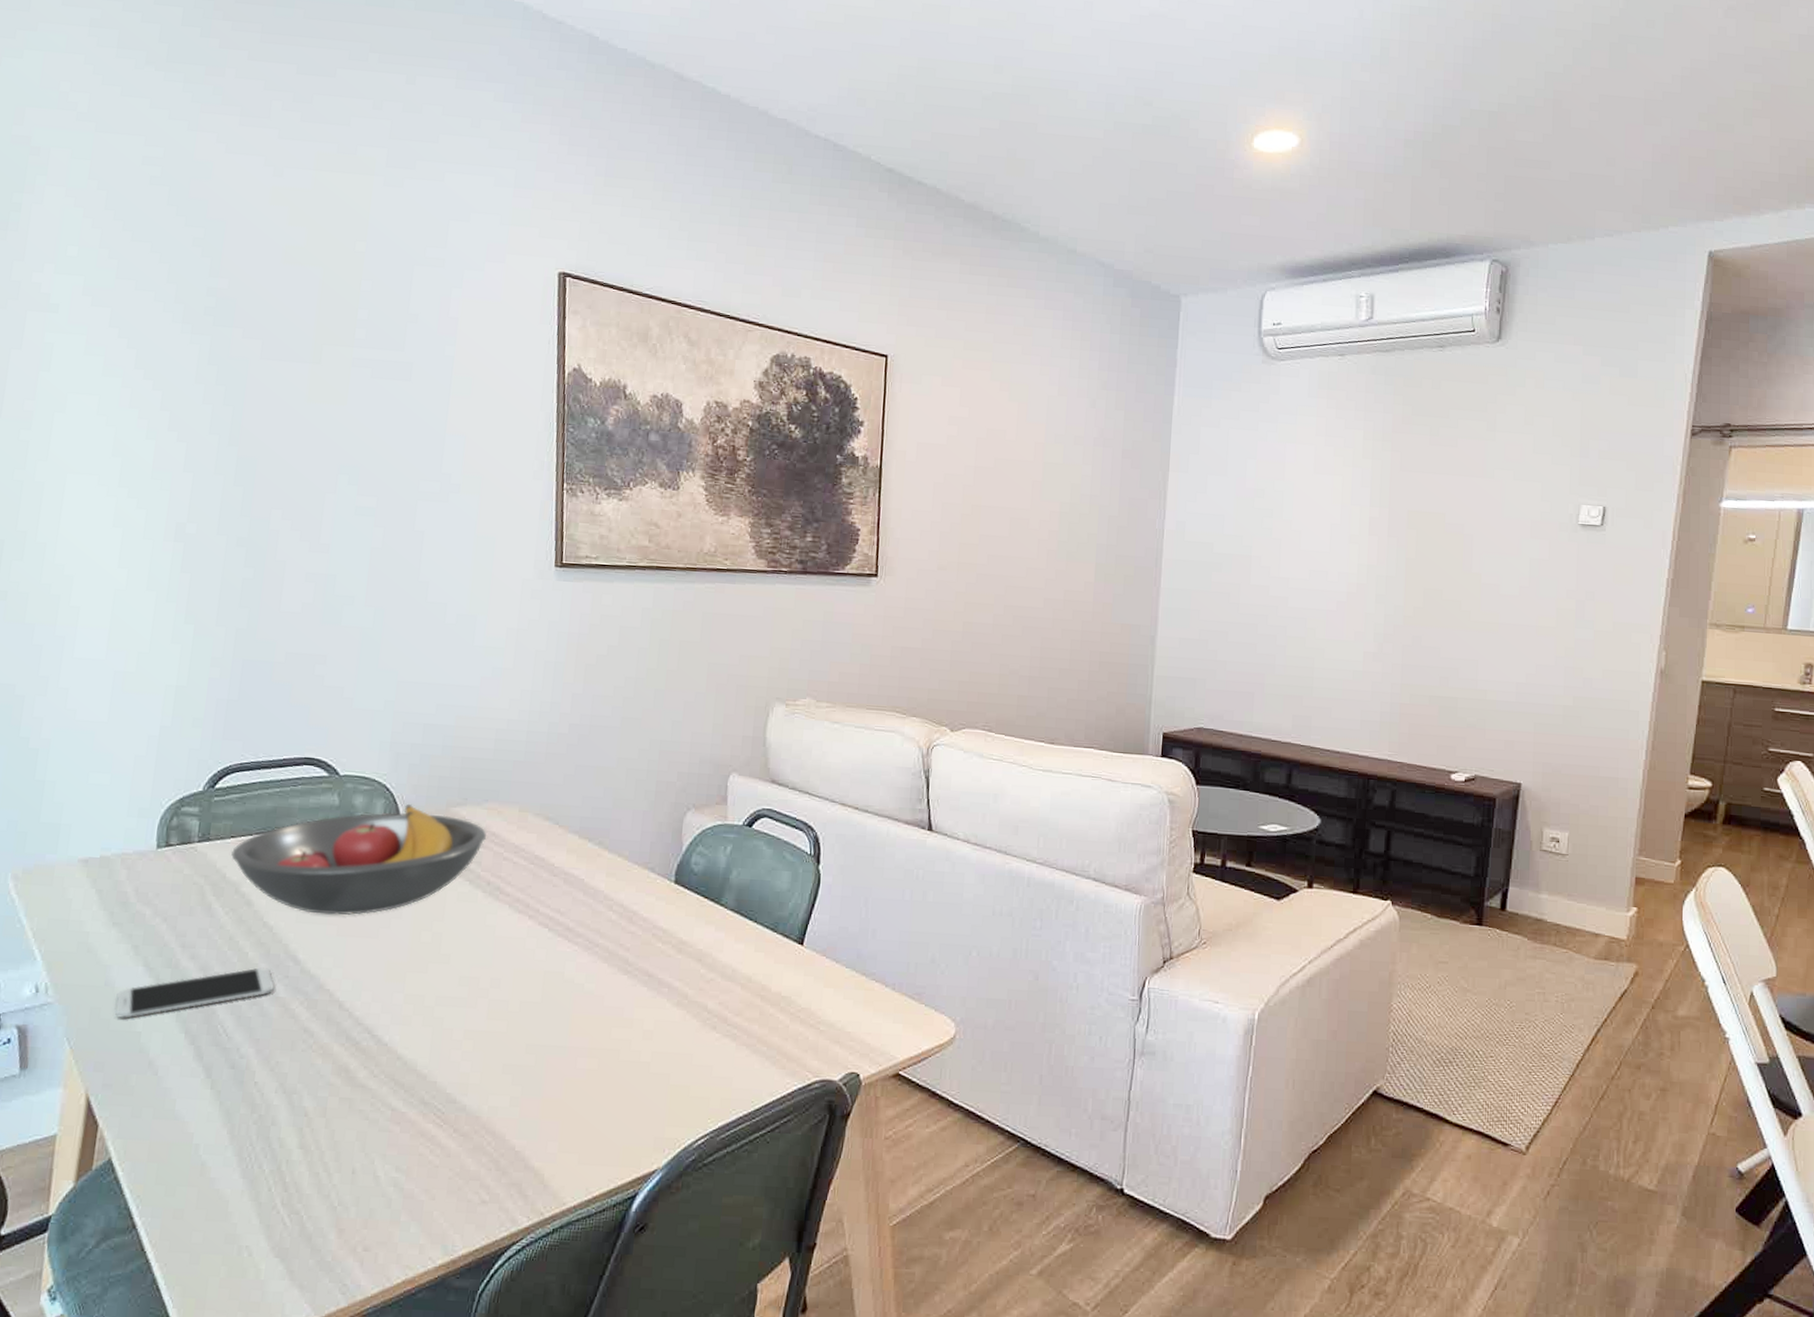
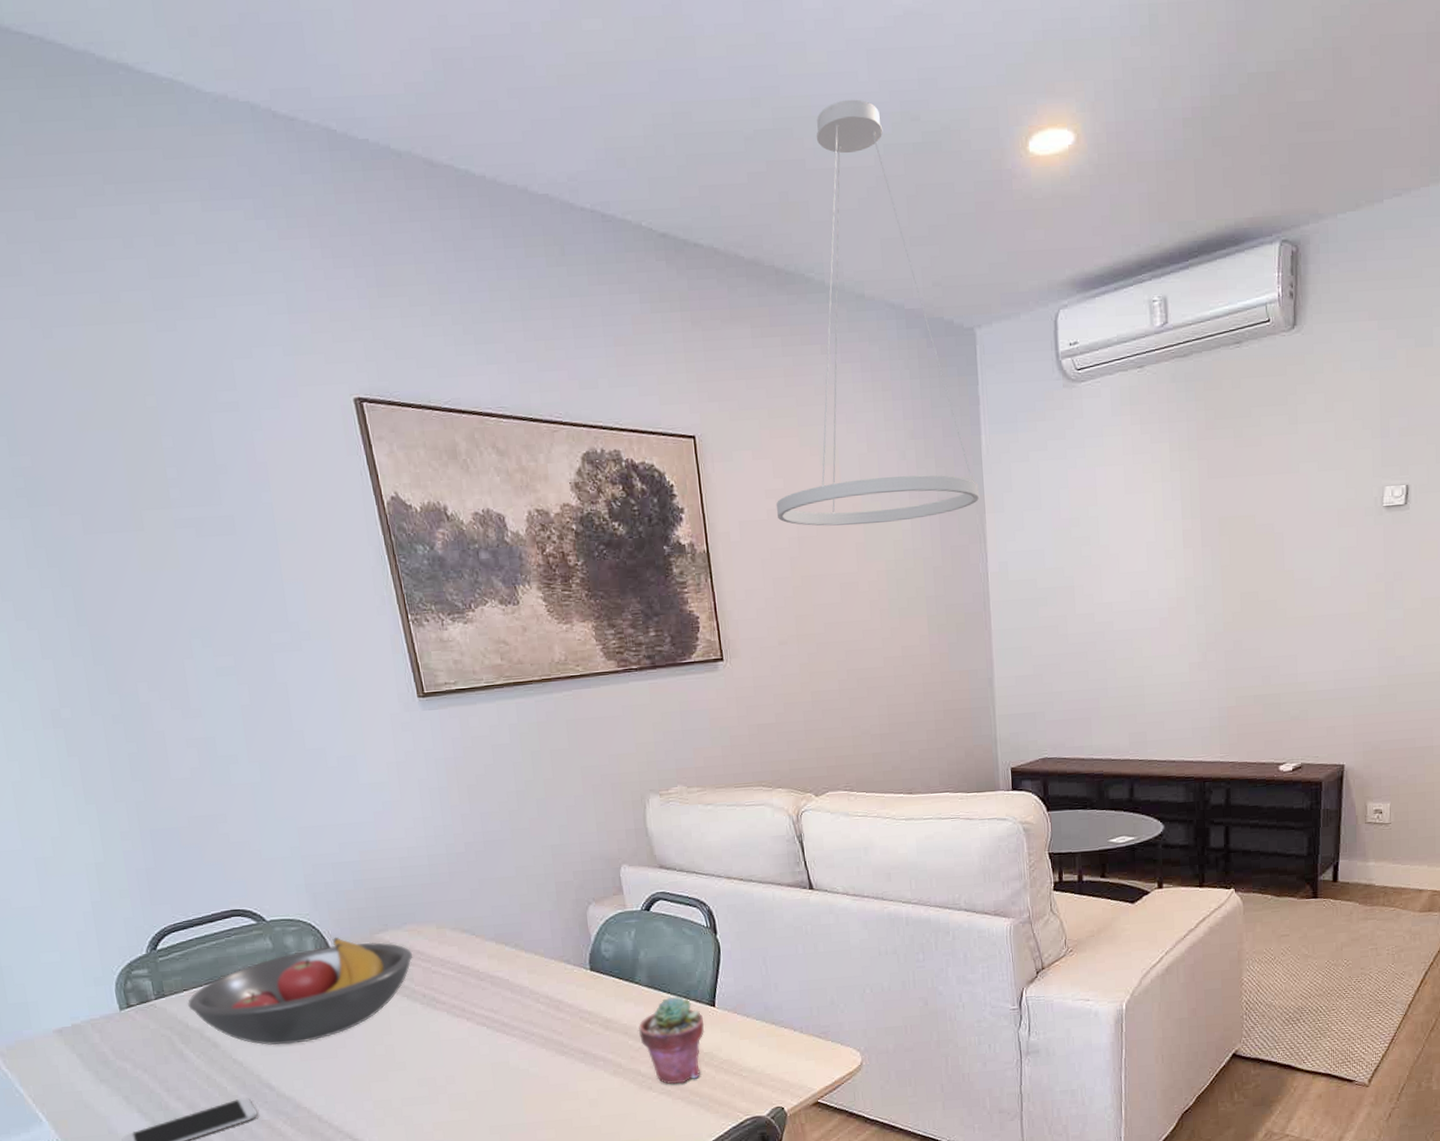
potted succulent: none [713,926,788,1028] -> present [638,996,705,1084]
pendant light: none [957,78,1165,466] -> present [776,99,979,526]

